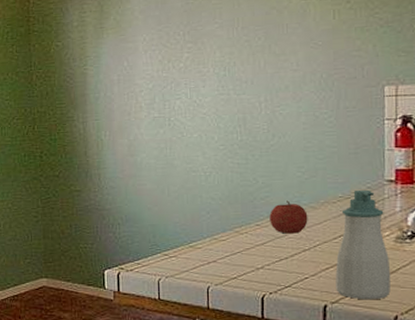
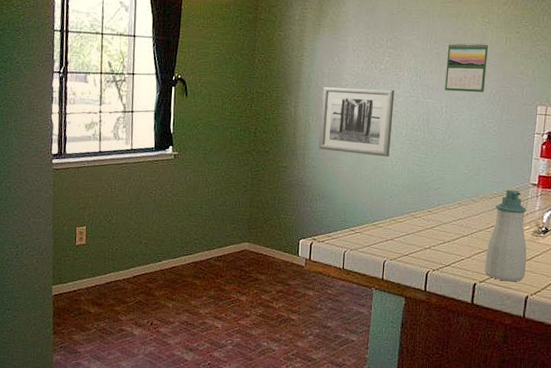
wall art: none [113,89,201,168] -> present [318,86,395,157]
calendar: none [260,20,313,83] -> present [445,42,489,92]
fruit: present [269,200,308,234] -> none [439,193,469,222]

